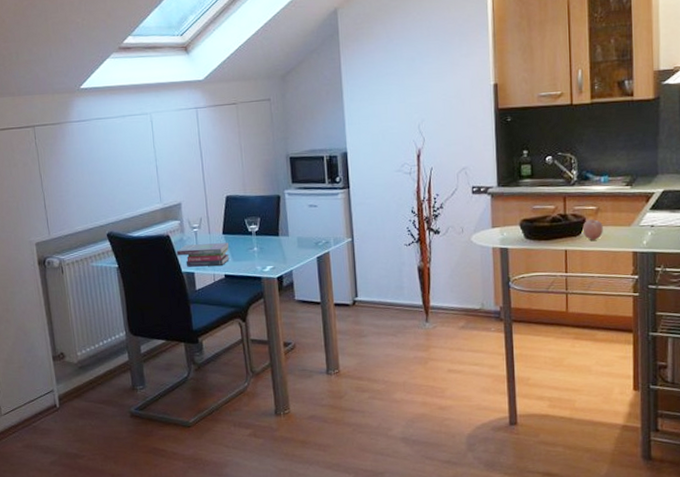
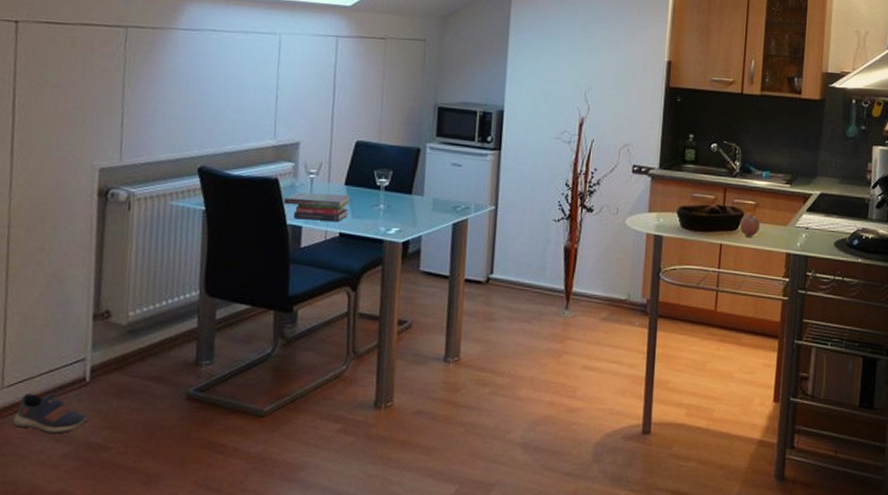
shoe: none [13,417,64,447] -> present [13,393,88,433]

